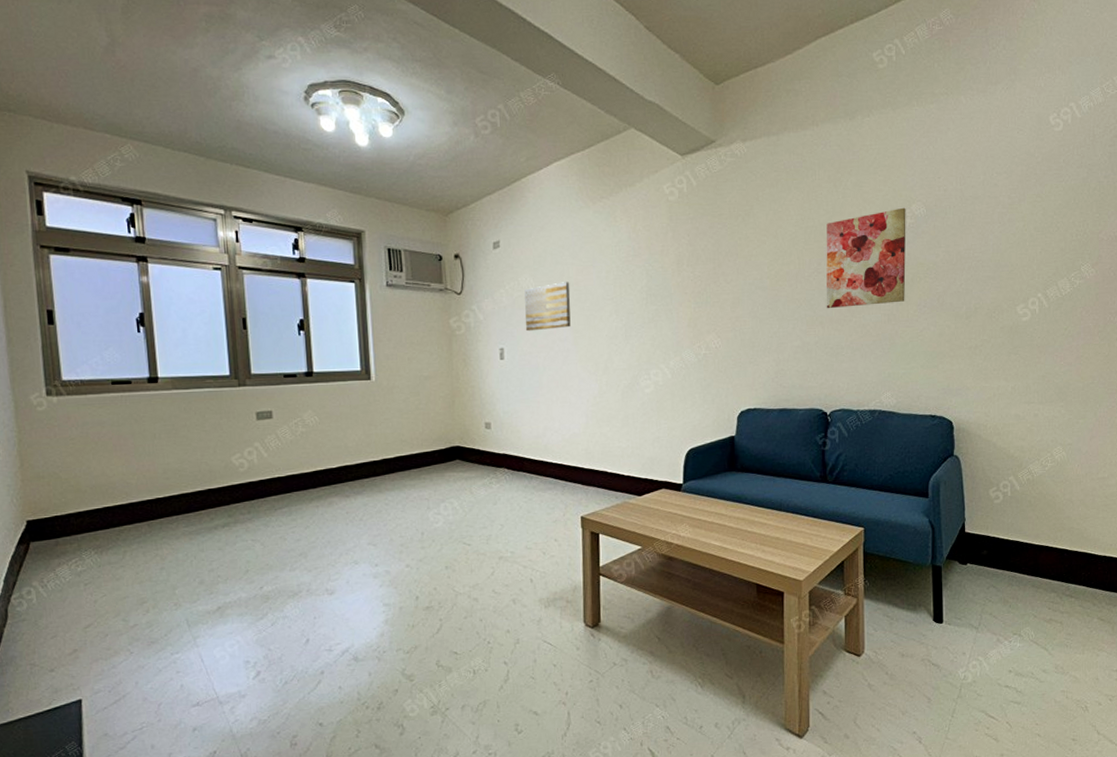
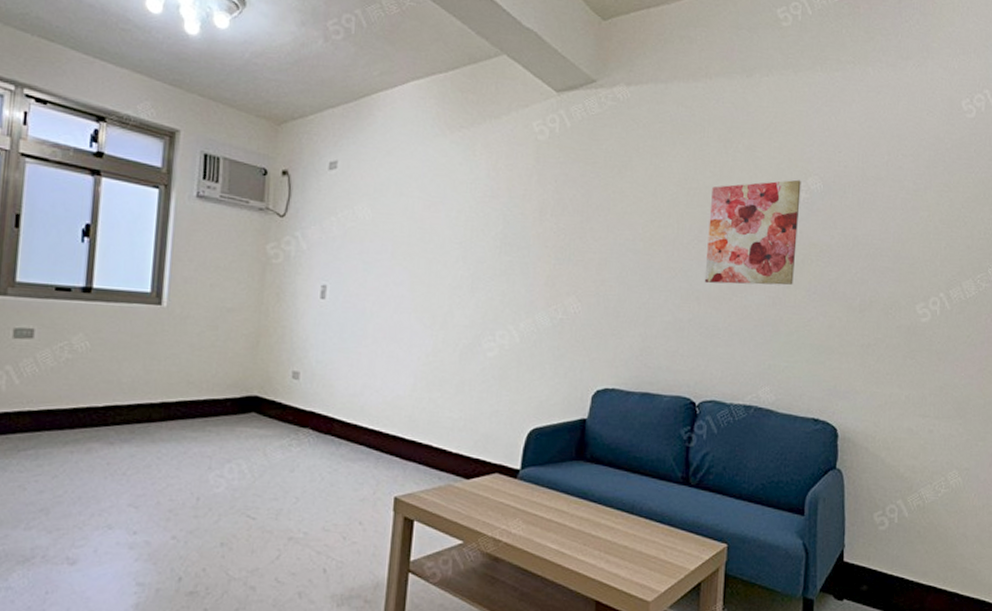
wall art: present [524,282,571,332] -> none [355,216,414,270]

